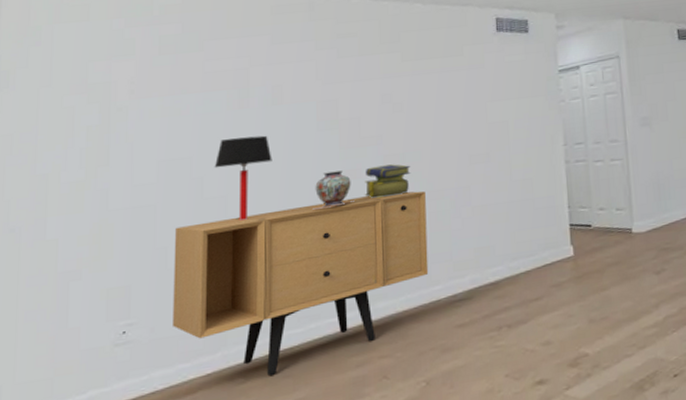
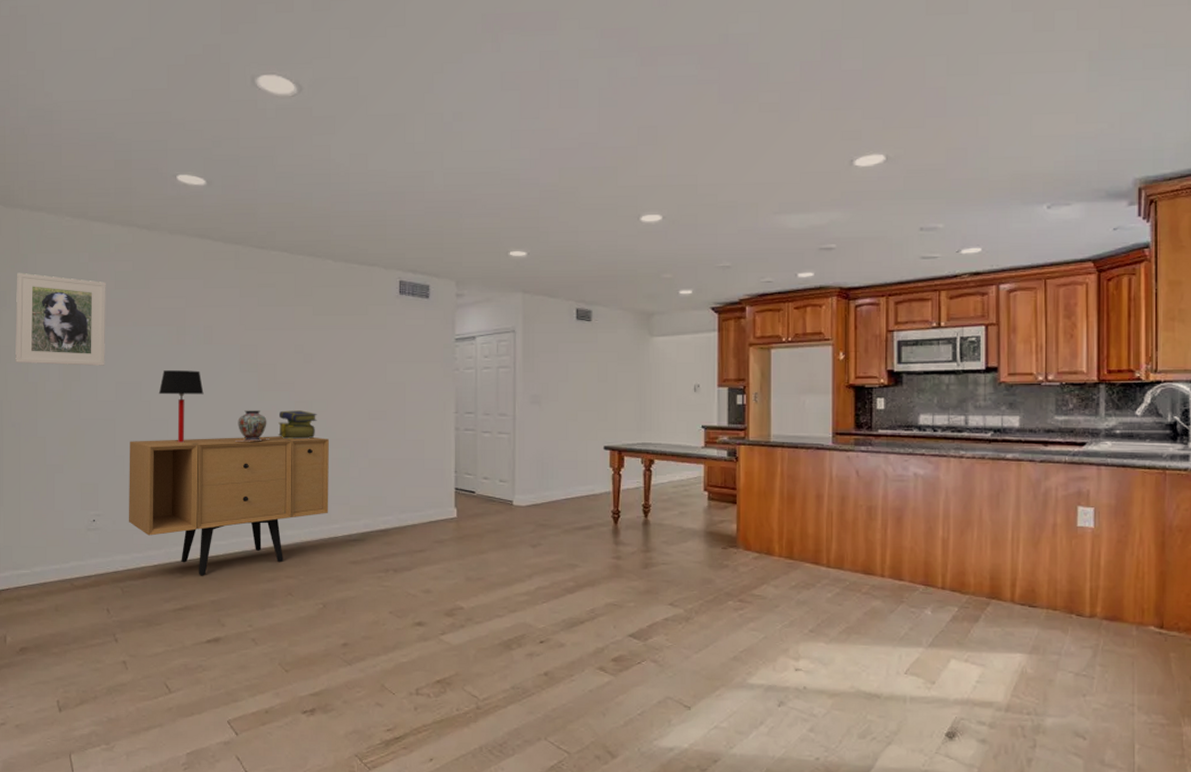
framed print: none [19,47,147,154] -> present [15,272,106,366]

